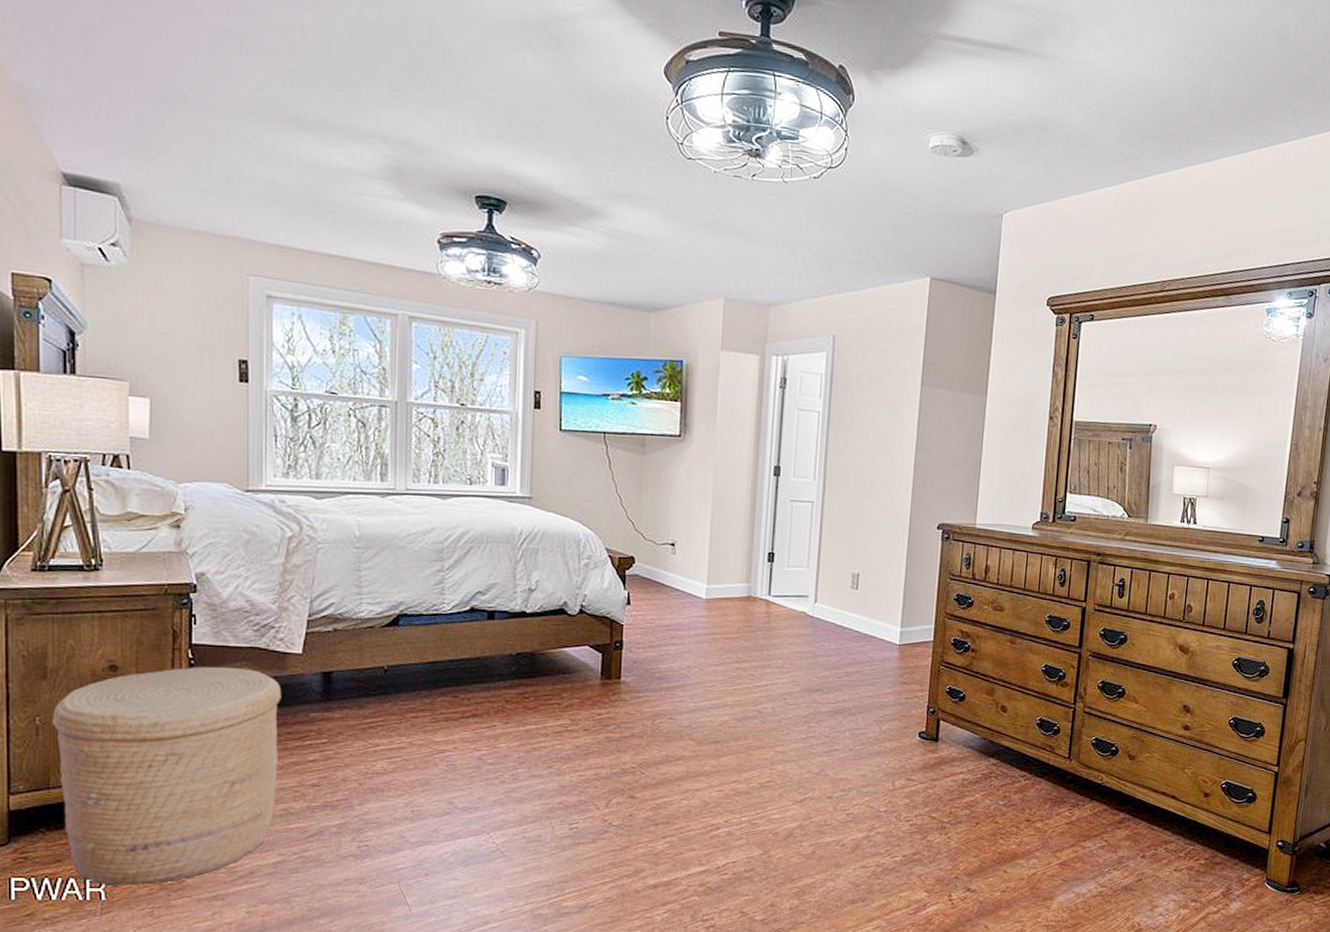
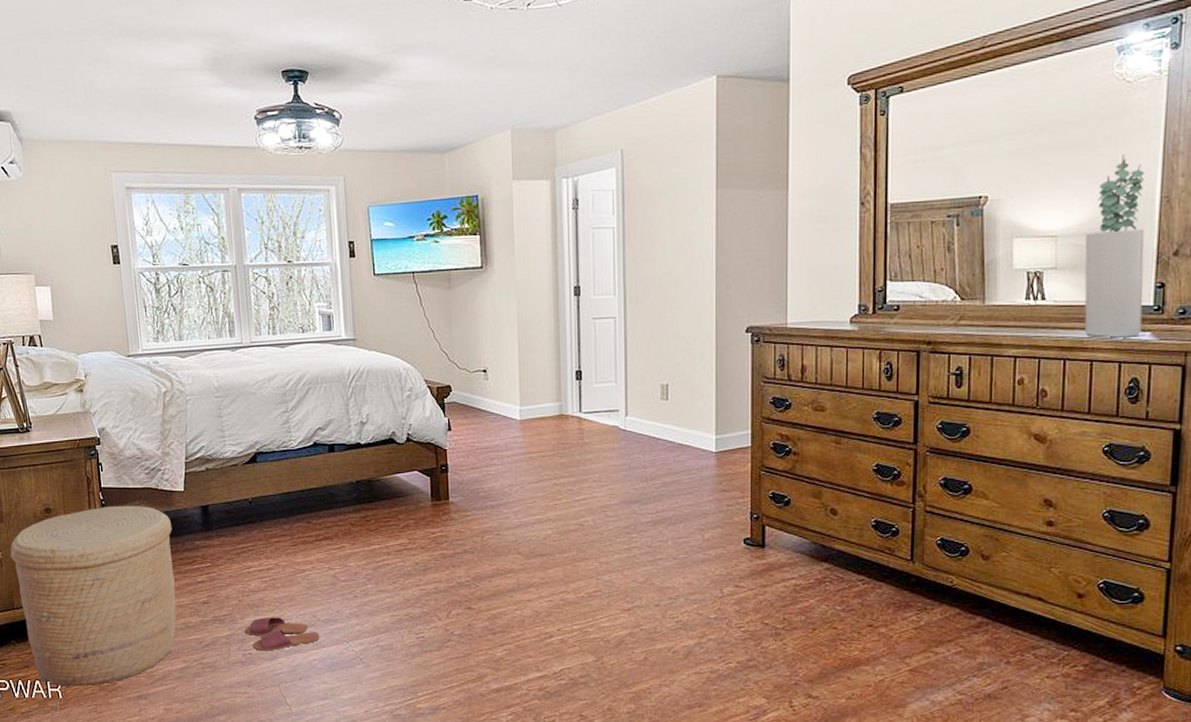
slippers: none [362,803,456,843] -> present [244,617,320,651]
vase: none [1225,403,1280,564] -> present [1084,154,1145,338]

